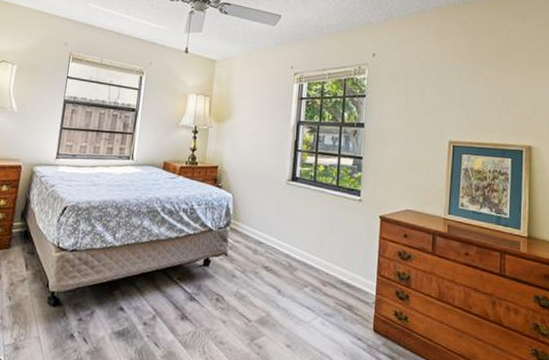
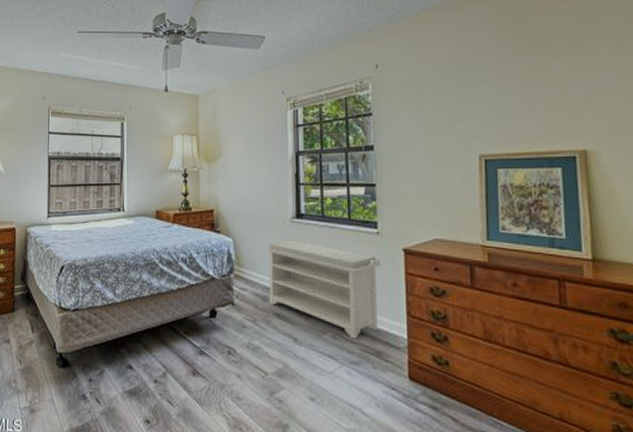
bench: none [259,200,360,294] -> present [266,240,381,339]

